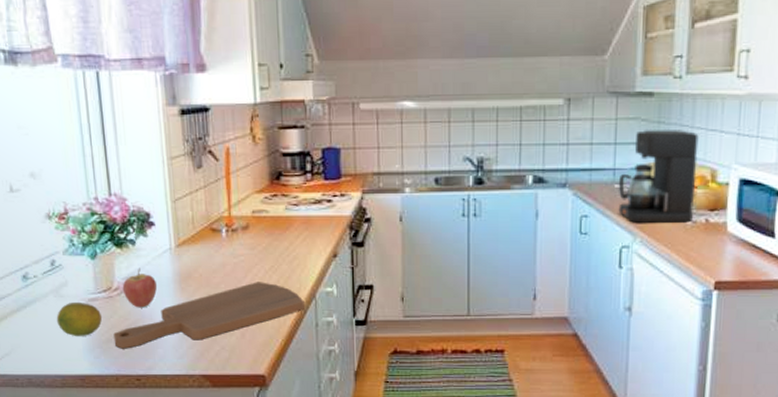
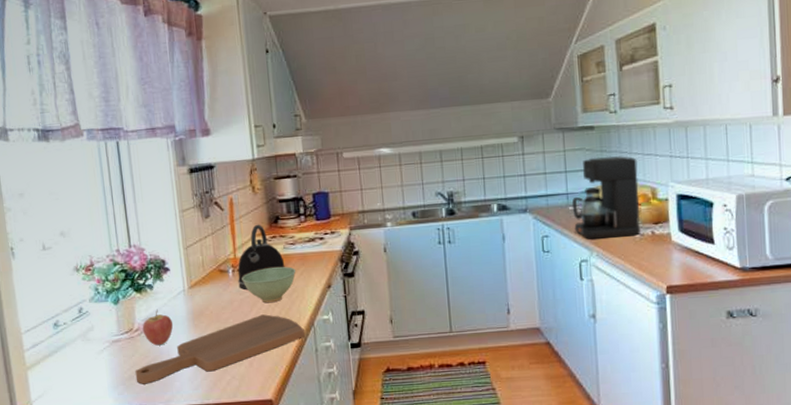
fruit: present [56,301,103,336] -> none [84,343,125,376]
kettle: none [231,179,286,252] -> present [237,224,285,289]
bowl: none [236,229,298,270] -> present [241,266,296,303]

